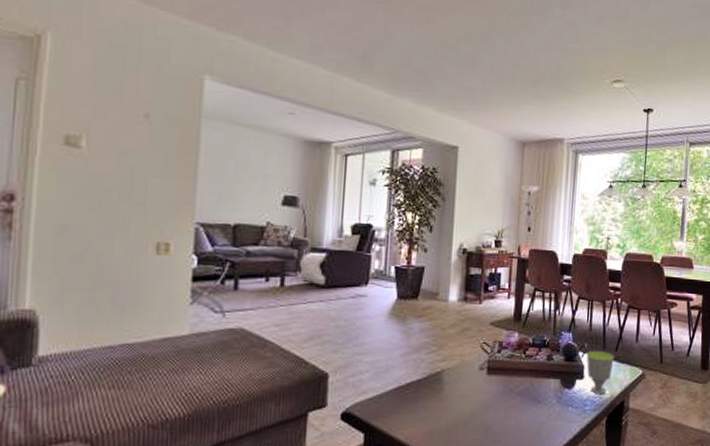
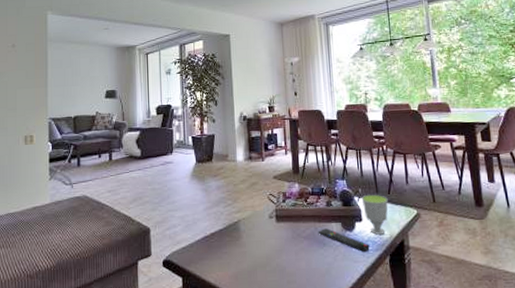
remote control: none [533,384,588,413] -> present [318,228,370,253]

